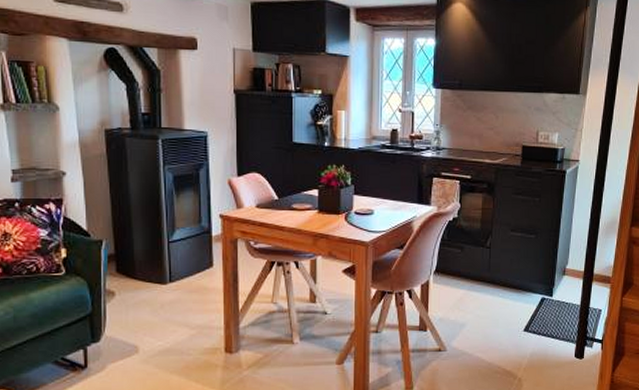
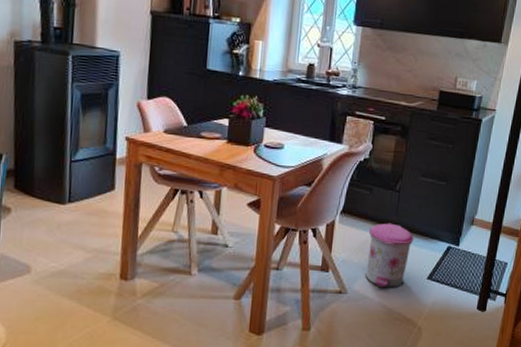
trash can: none [463,279,508,343] -> present [365,223,414,288]

